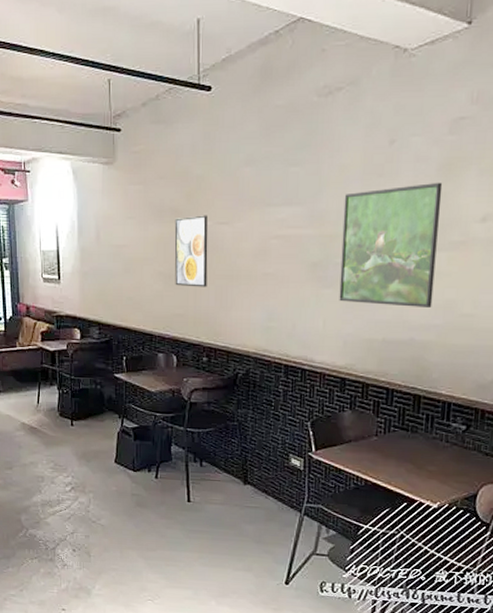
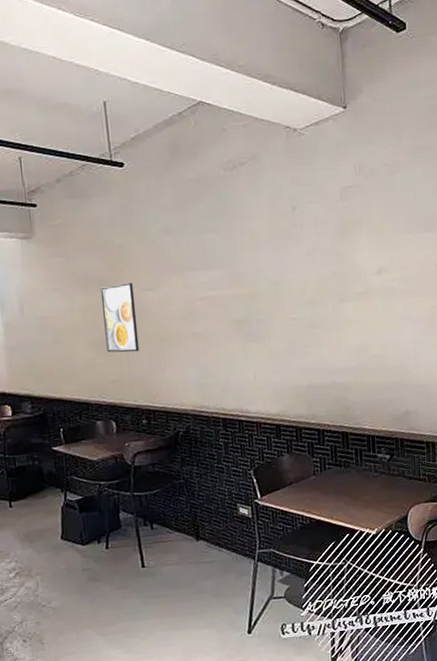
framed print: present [339,182,443,309] -> none [258,241,347,354]

